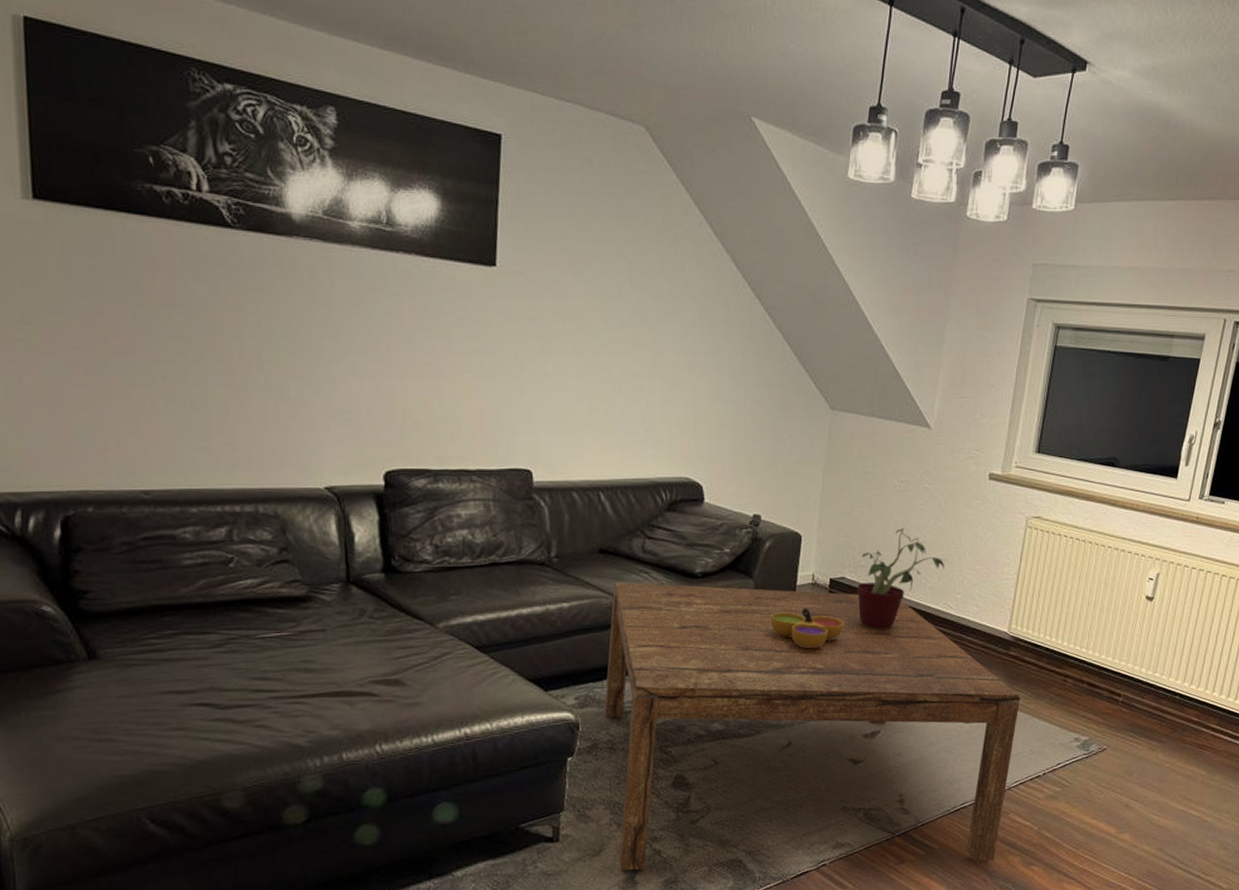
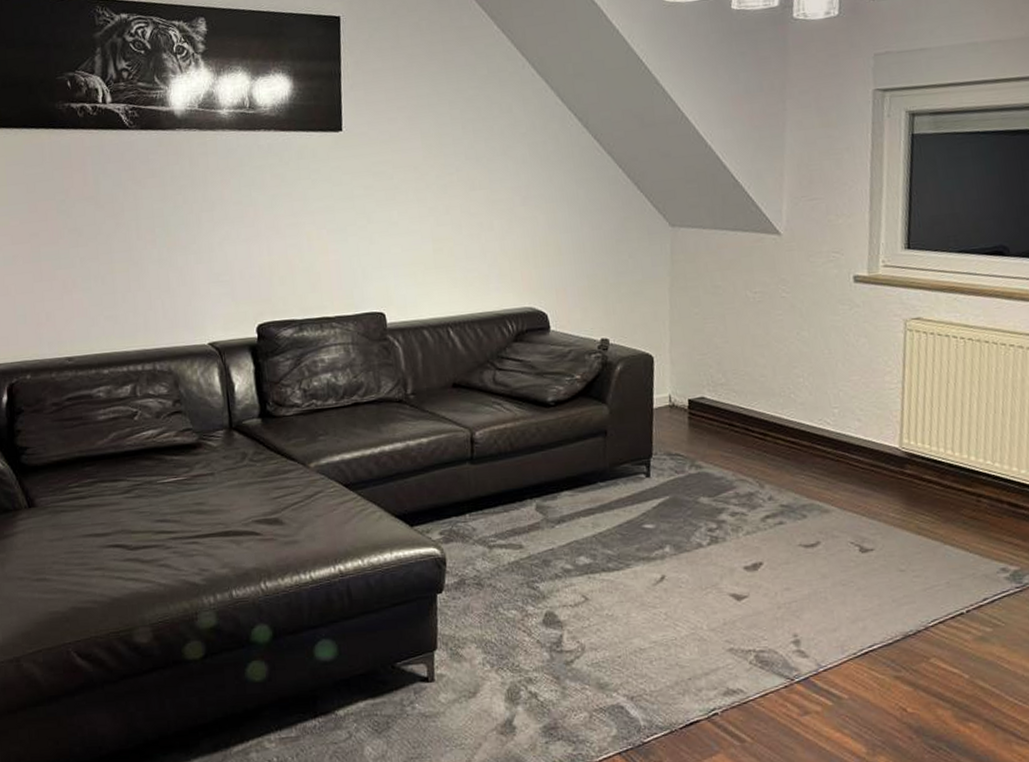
coffee table: present [604,581,1021,871] -> none [468,414,926,715]
decorative bowl: present [770,607,845,649] -> none [629,431,710,475]
potted plant: present [857,527,948,630] -> none [718,340,818,452]

